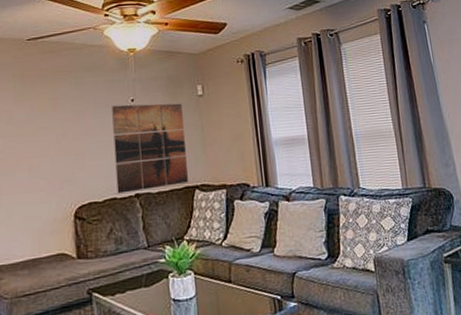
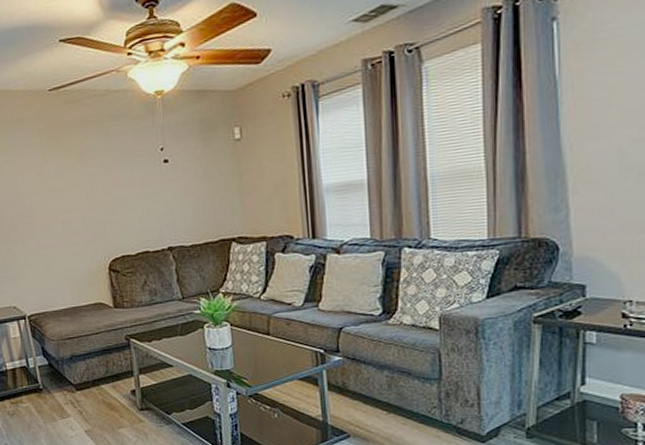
wall art: present [112,103,188,194] -> none [140,149,224,247]

